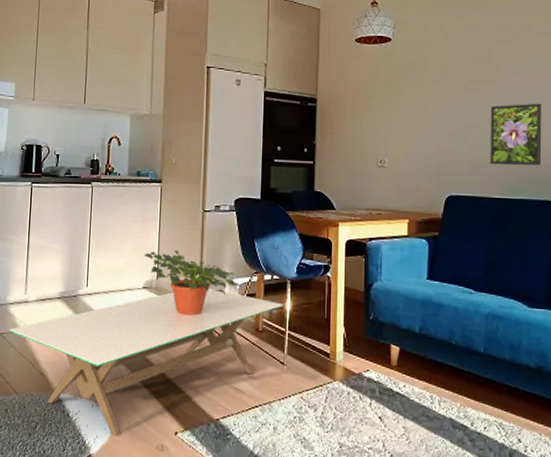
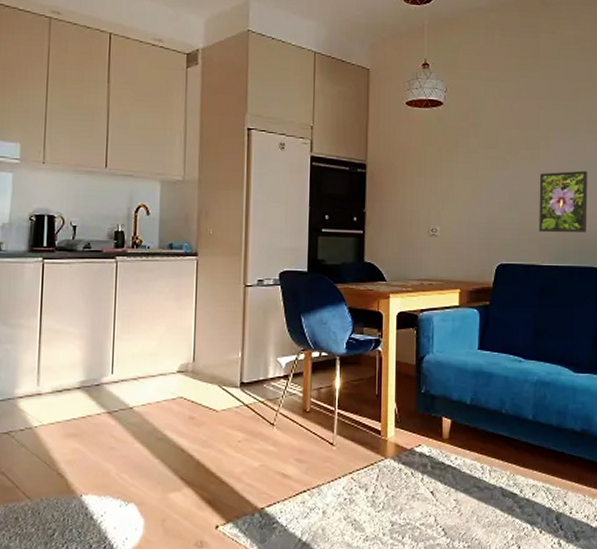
coffee table: present [8,287,283,437] -> none [18,368,332,537]
potted plant: present [144,250,241,316] -> none [178,330,287,399]

